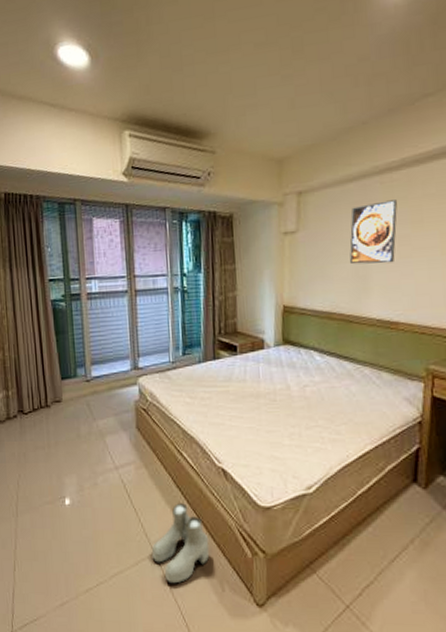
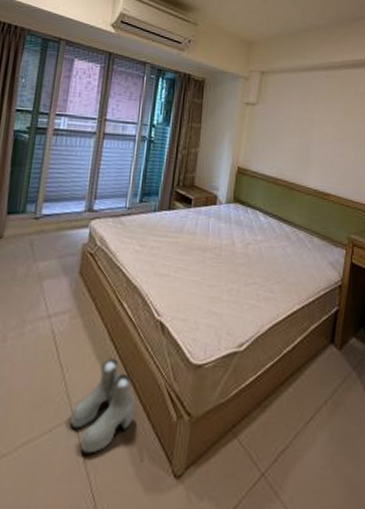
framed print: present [349,200,397,265] -> none [297,91,336,143]

